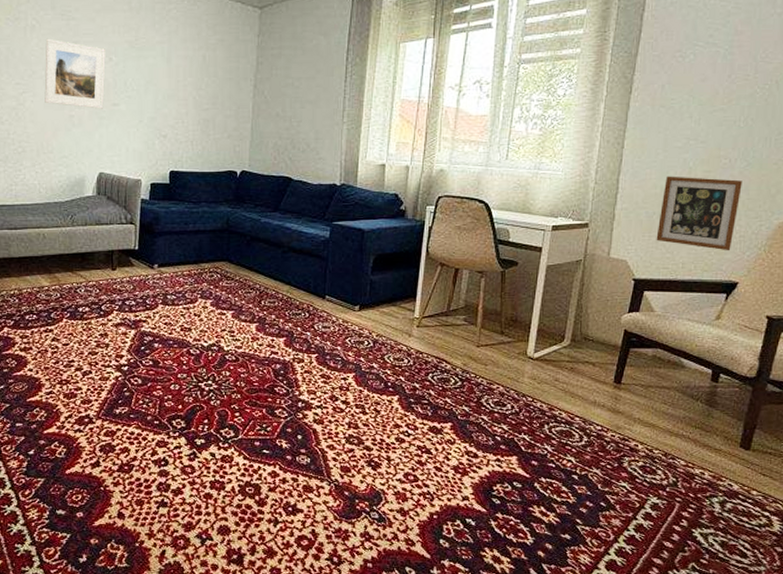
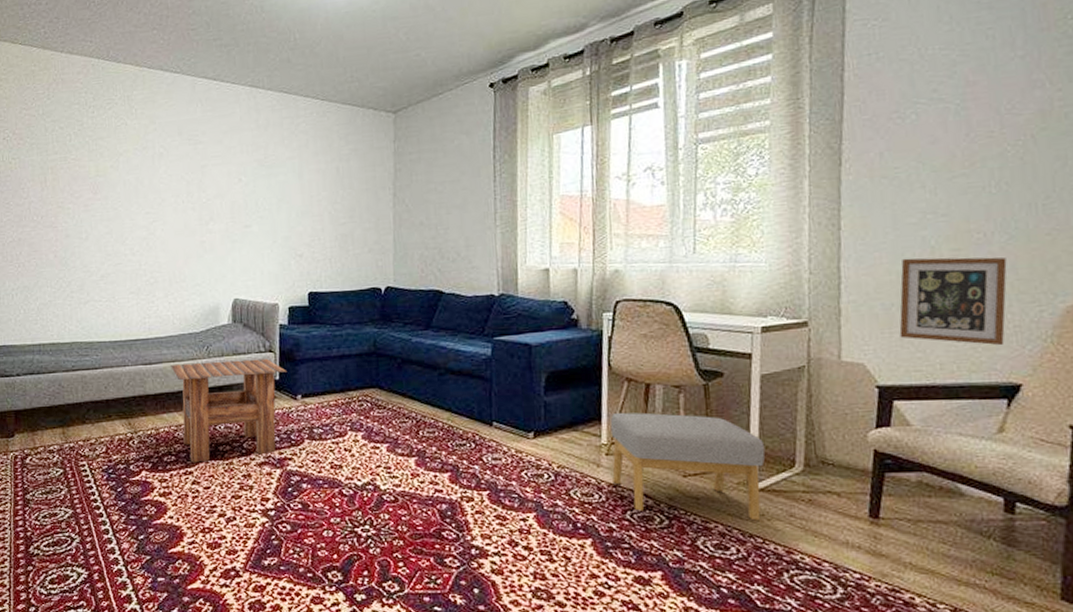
side table: none [35,230,146,322] -> present [170,358,288,463]
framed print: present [44,38,106,109] -> none [174,164,236,233]
footstool: none [420,291,543,384] -> present [610,412,766,521]

